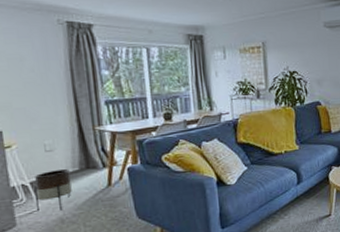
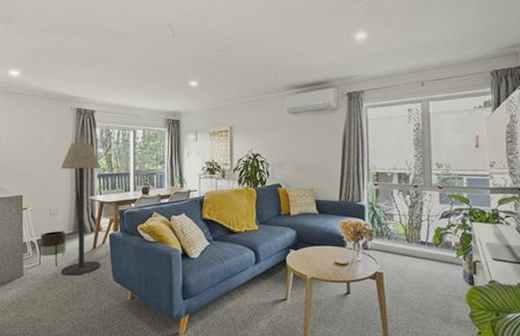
floor lamp: none [52,63,120,220] -> present [60,142,101,276]

